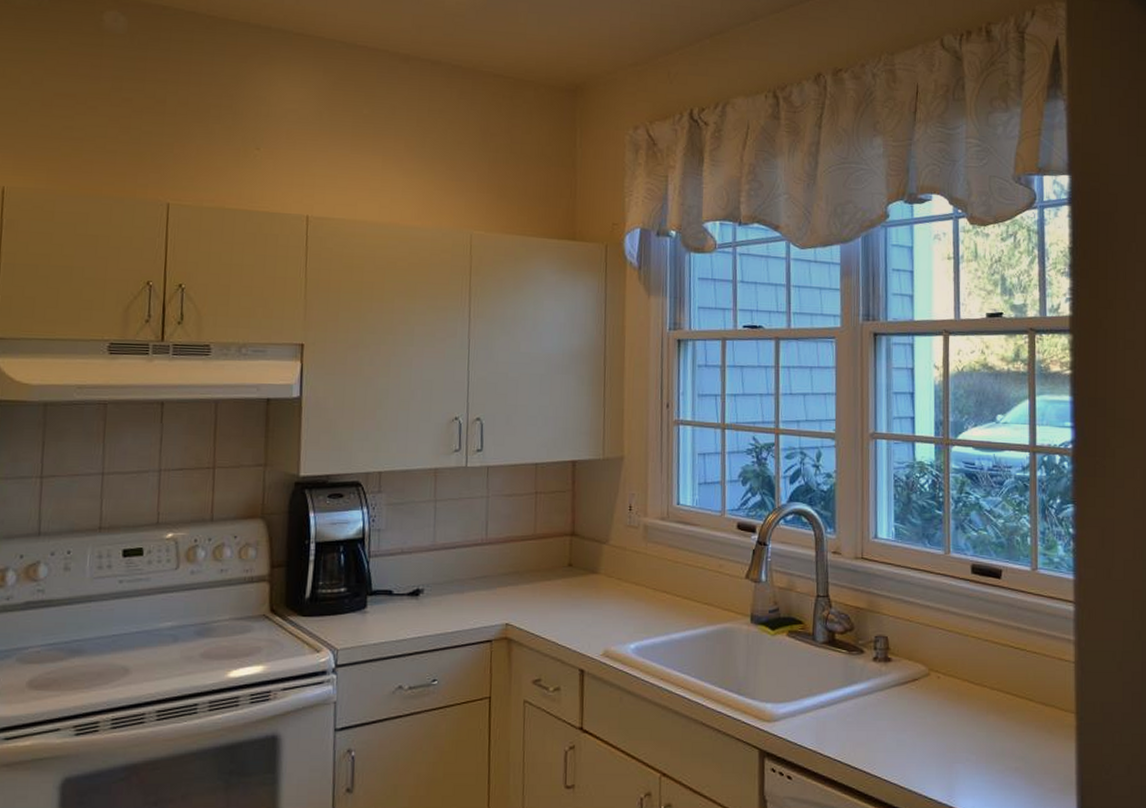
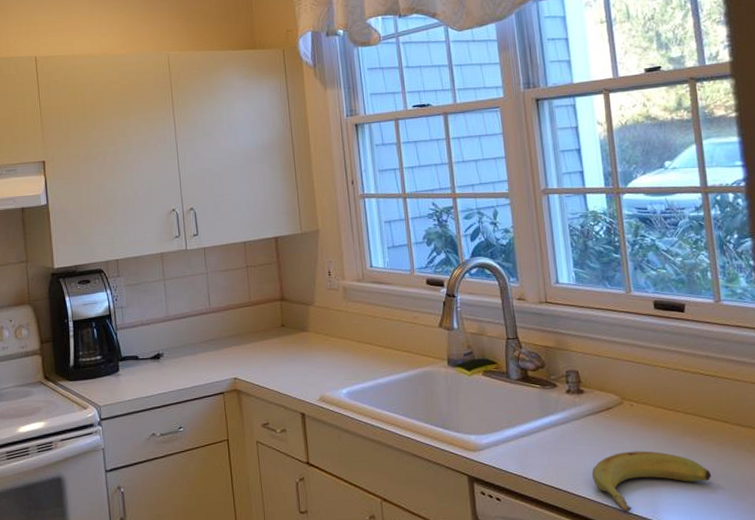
banana: none [891,728,1011,796] -> present [592,451,712,512]

